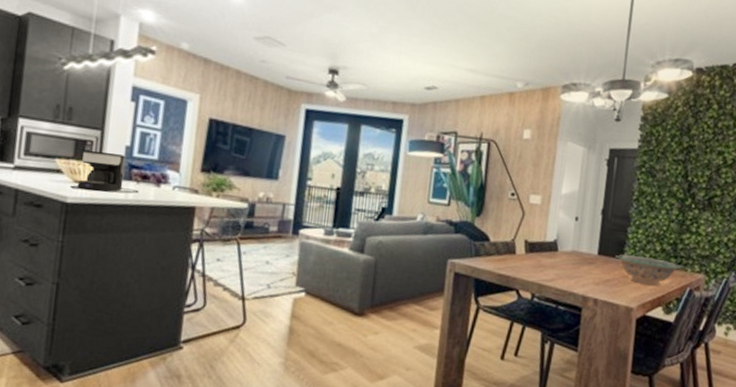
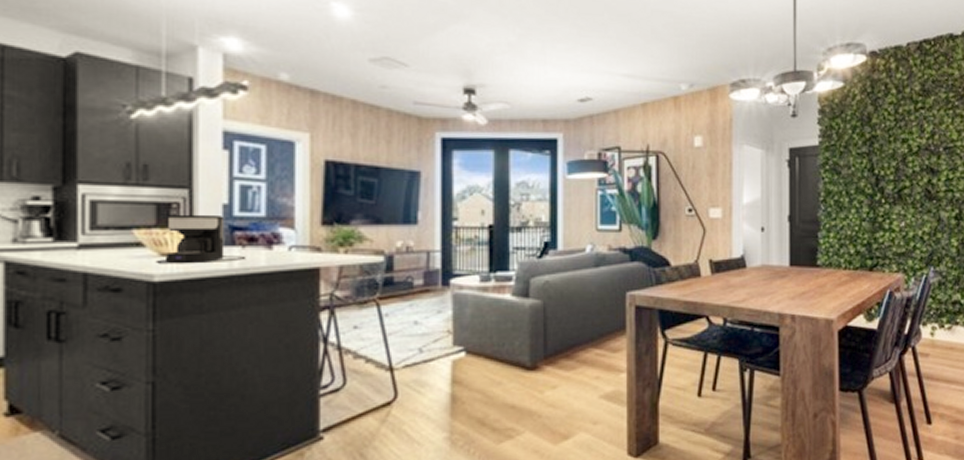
decorative bowl: present [615,254,682,286] -> none [808,262,879,293]

